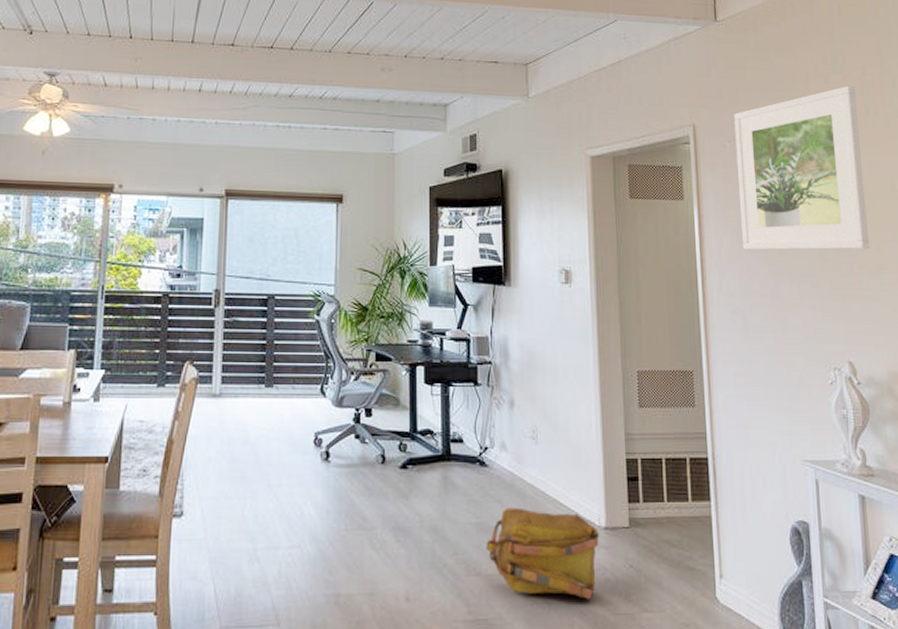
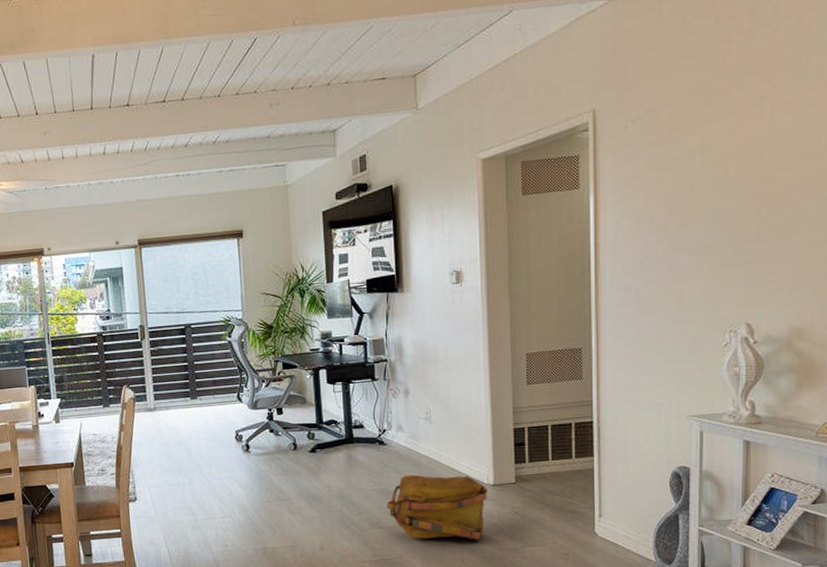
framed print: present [734,85,869,251] -> none [640,37,785,230]

